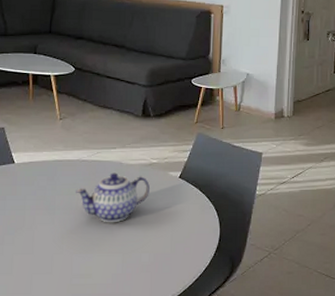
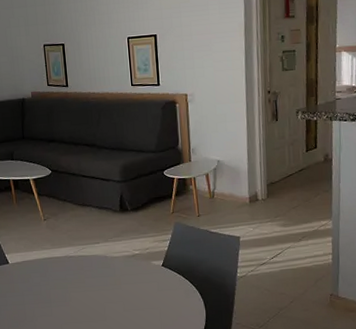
teapot: present [76,172,150,223] -> none [67,265,136,312]

